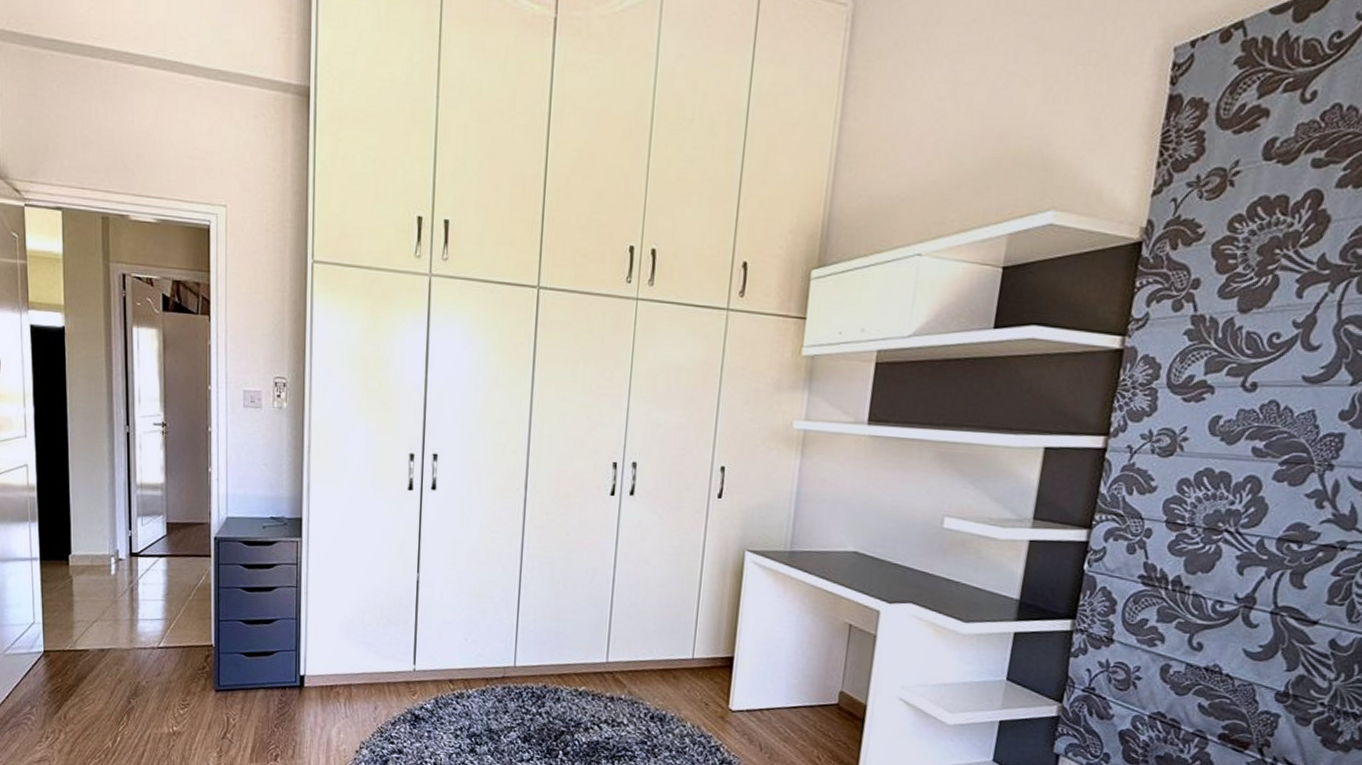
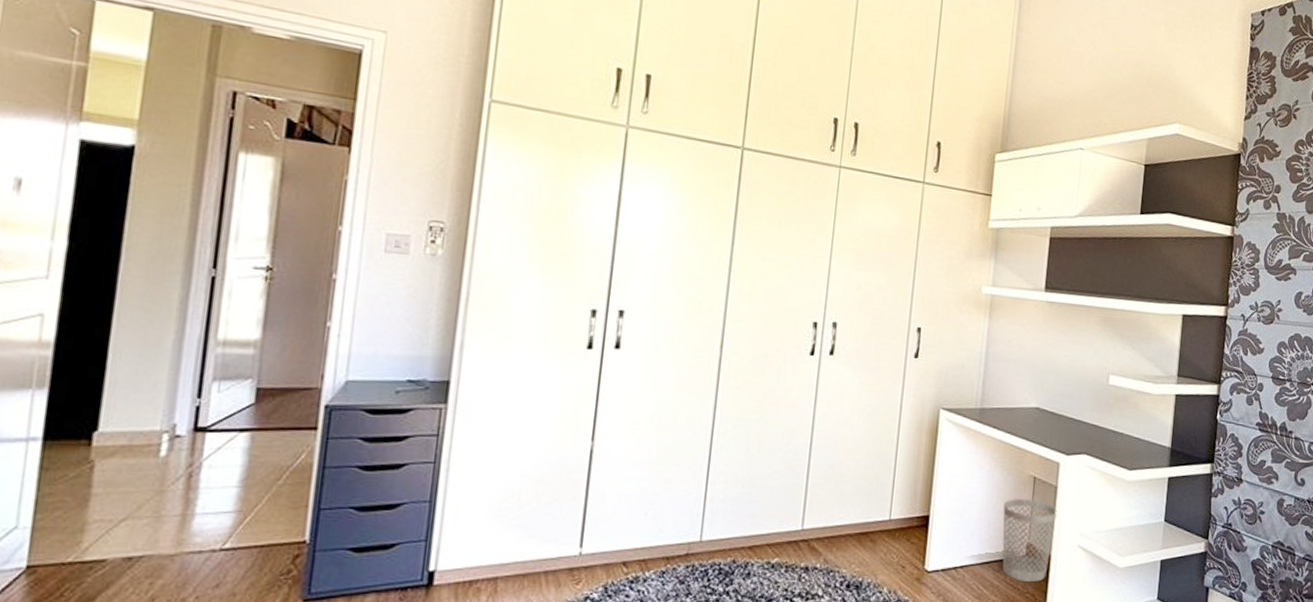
wastebasket: none [812,645,876,731] -> present [1002,499,1057,582]

